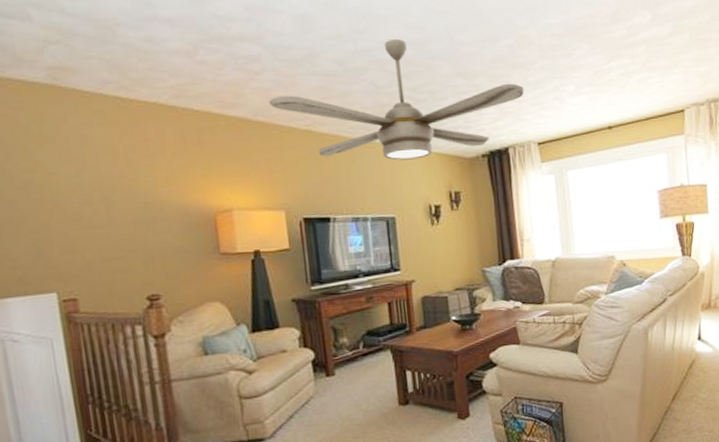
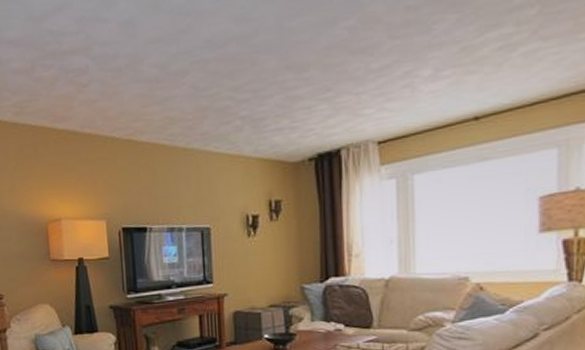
ceiling fan: present [268,38,524,161] -> none [94,34,365,168]

